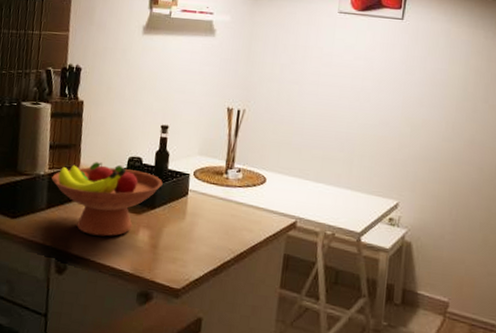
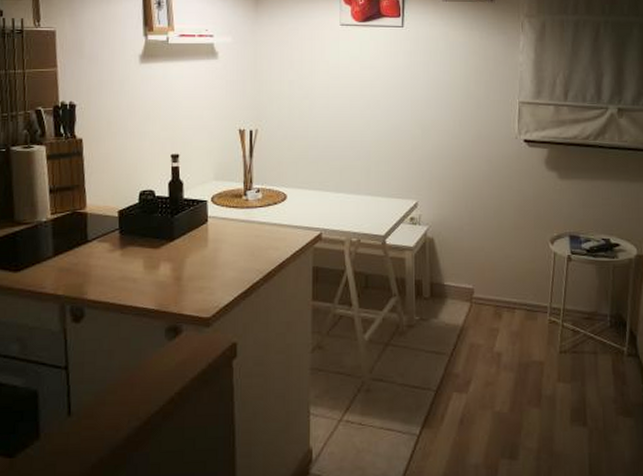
fruit bowl: present [51,162,163,237] -> none [56,200,180,277]

